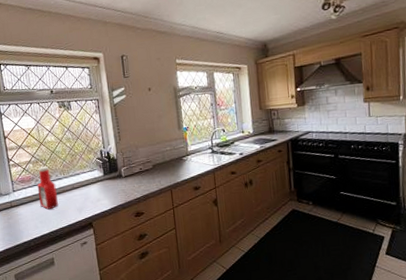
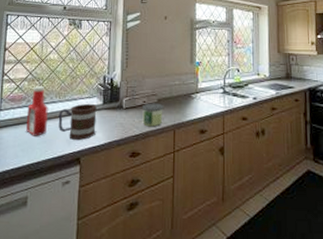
mug: none [66,176,102,209] -> present [58,103,97,140]
candle: none [140,168,160,190] -> present [142,103,163,127]

